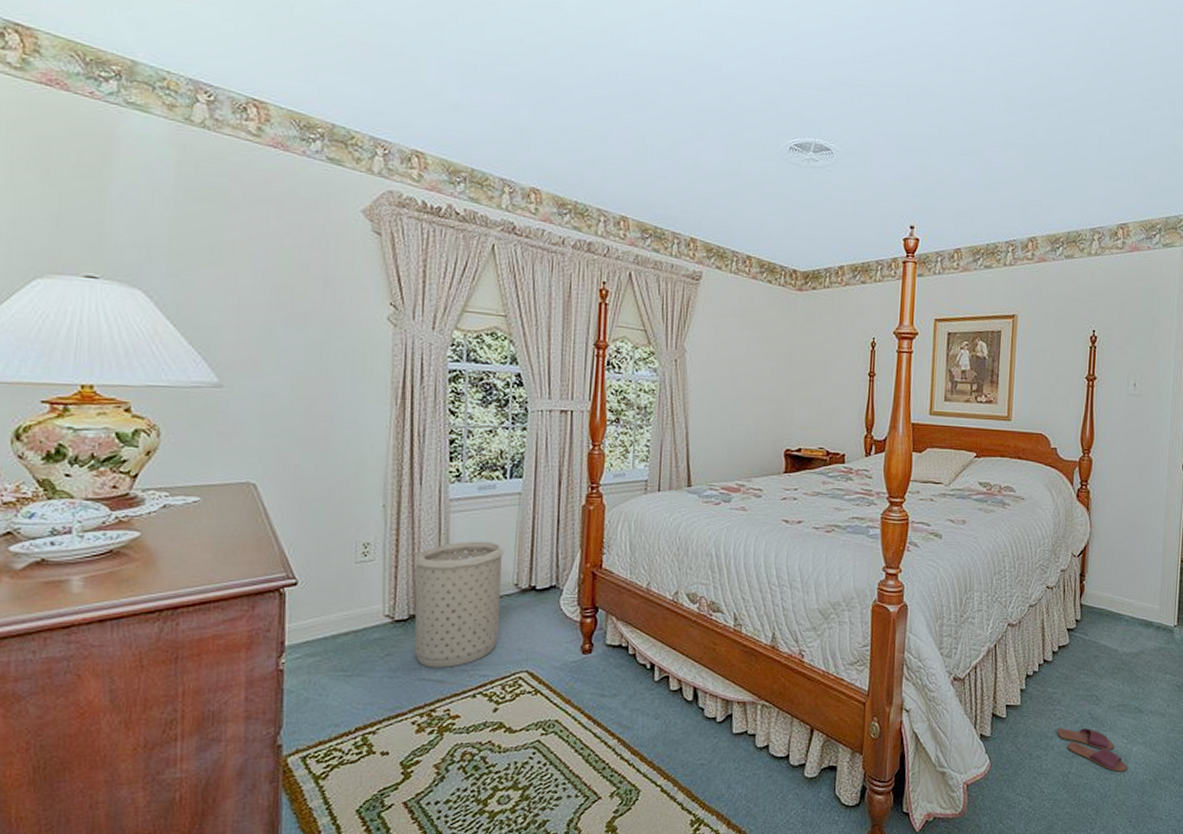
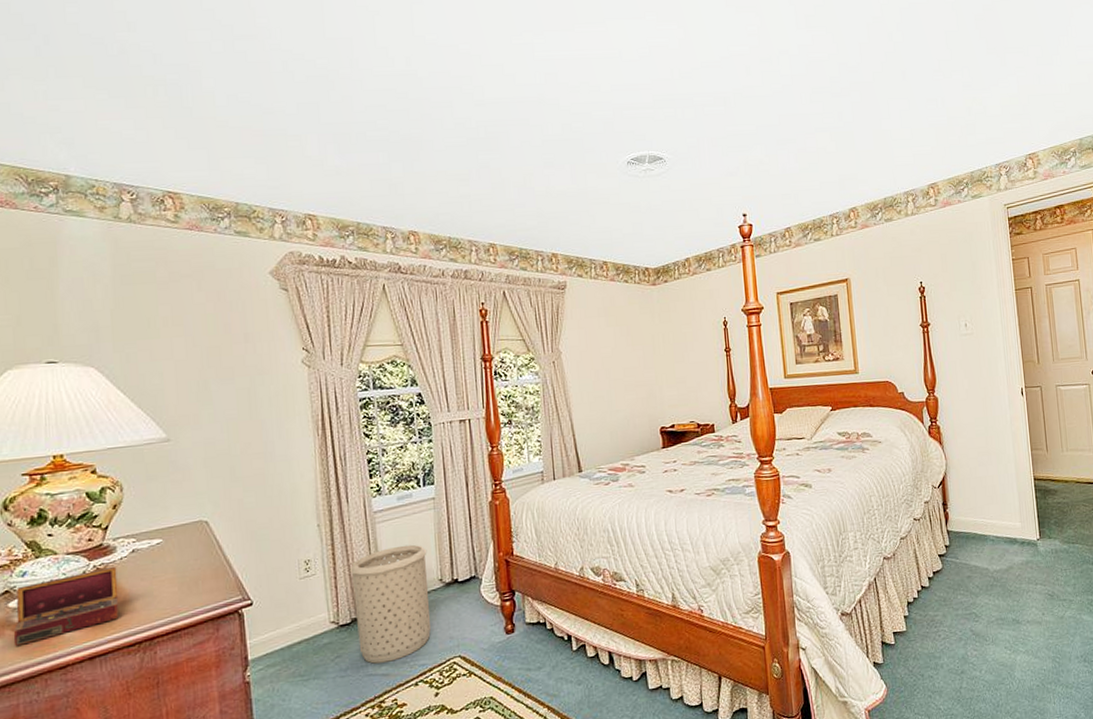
wooden box: none [11,520,143,596] -> present [13,566,119,646]
slippers: present [1057,728,1127,772] -> none [944,644,1014,682]

